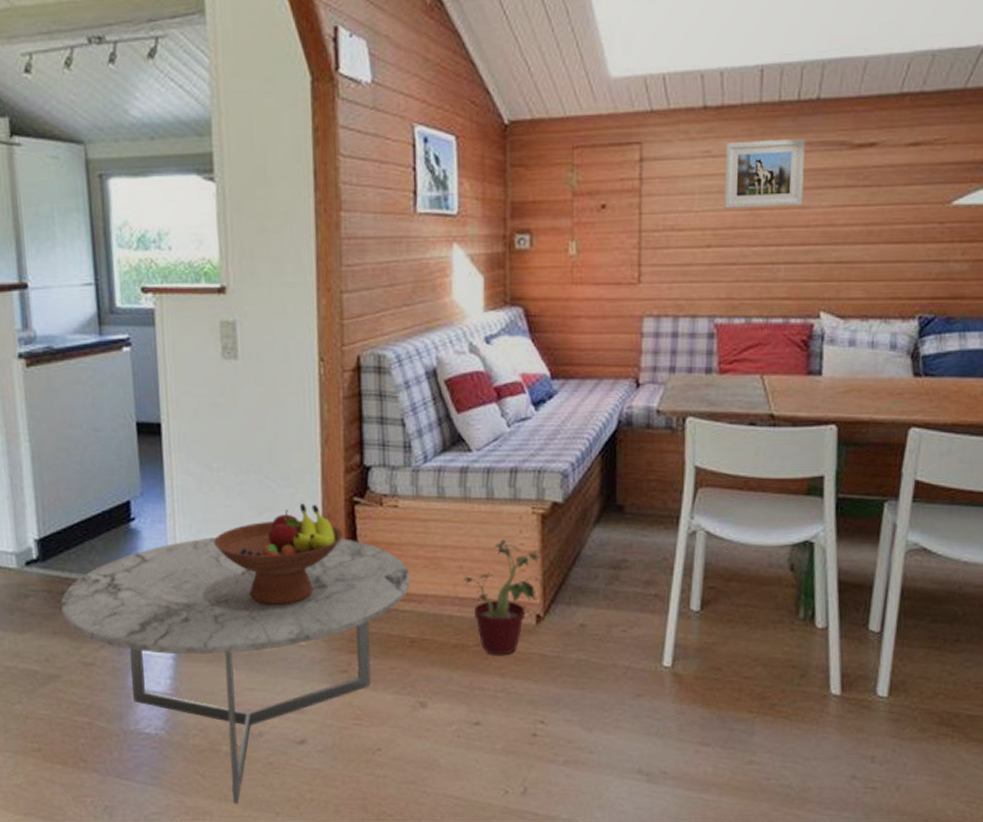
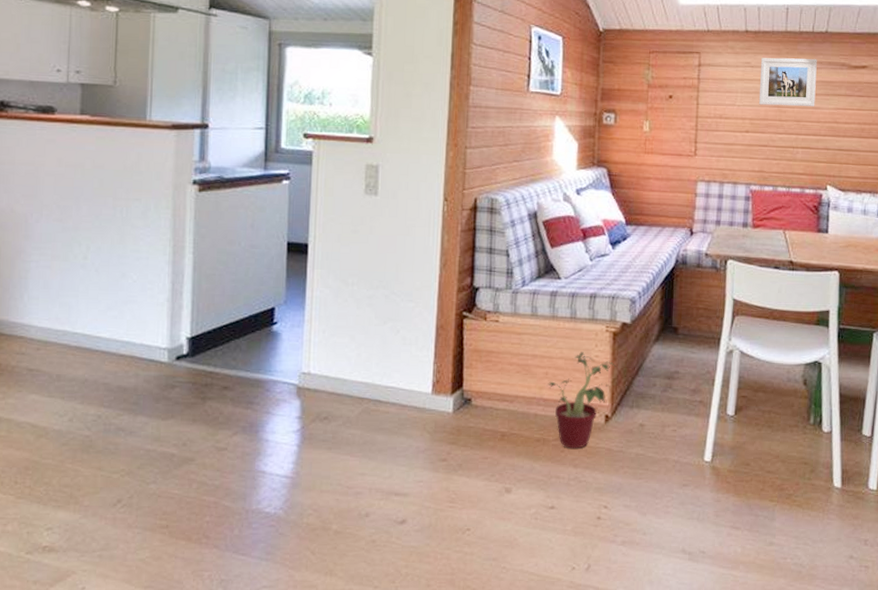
coffee table: present [60,537,411,804] -> none [202,341,505,578]
fruit bowl: present [214,502,343,606] -> none [343,315,452,402]

